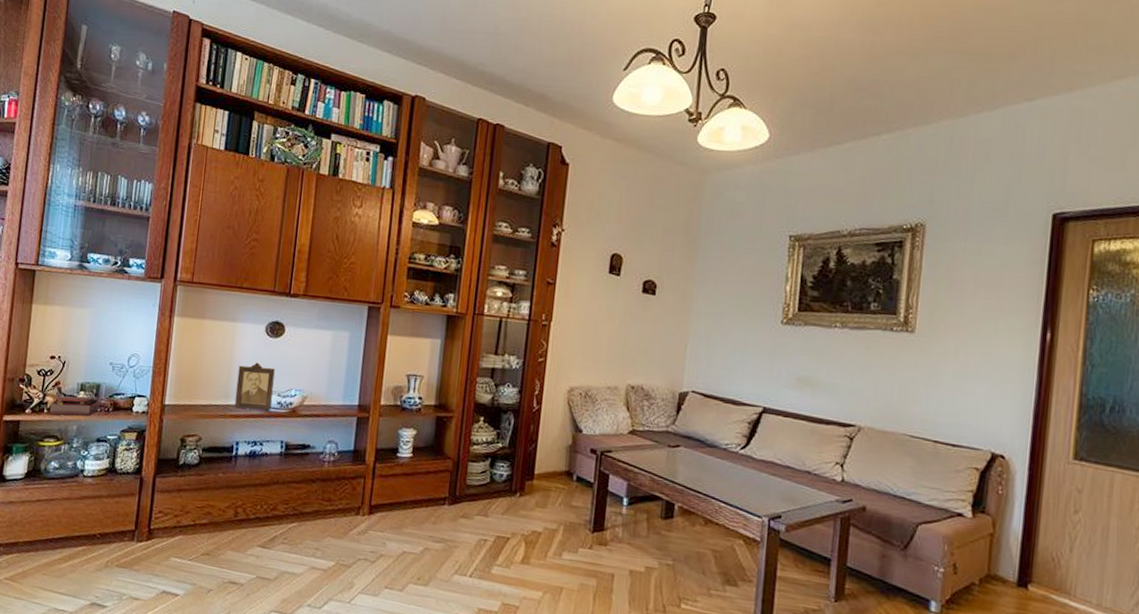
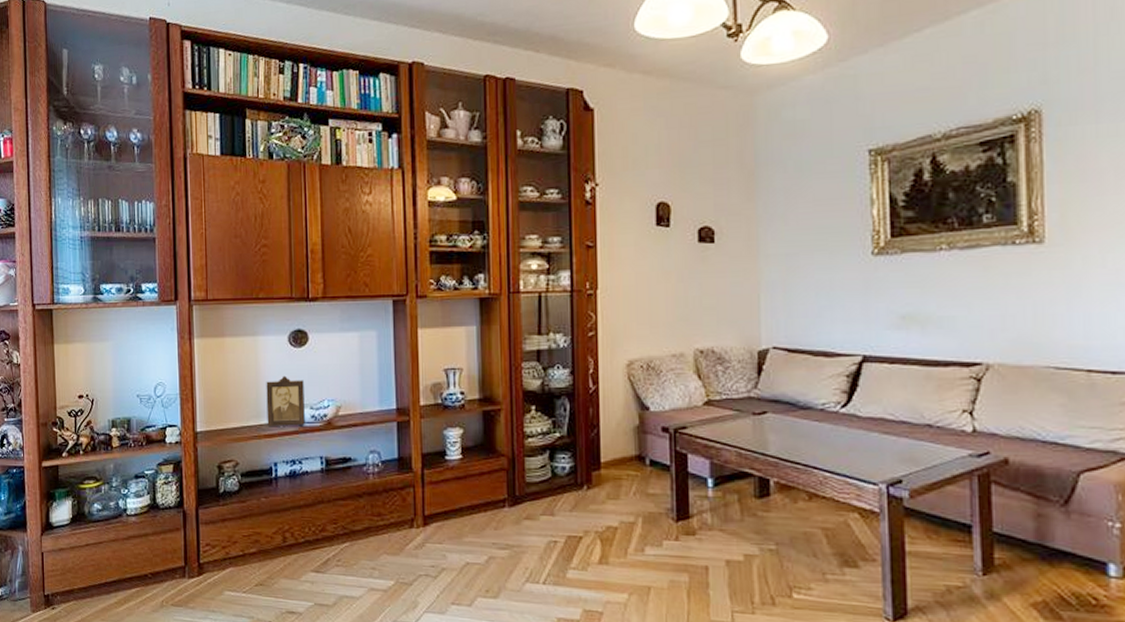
jewelry box: present [49,395,101,416] -> none [85,432,134,456]

